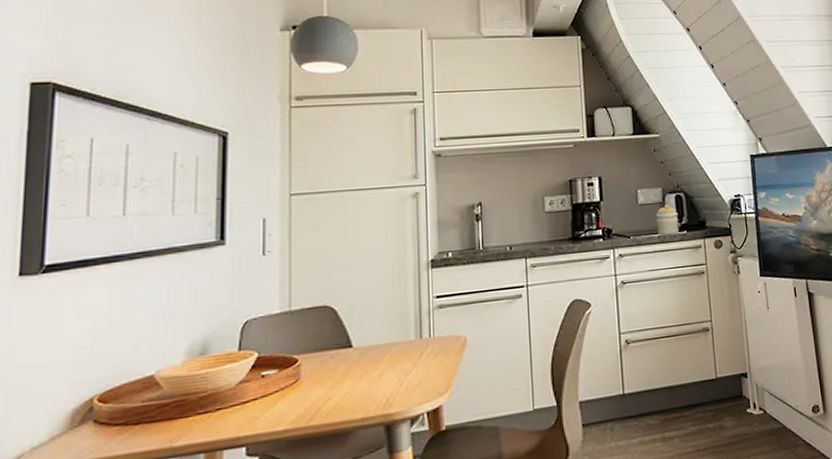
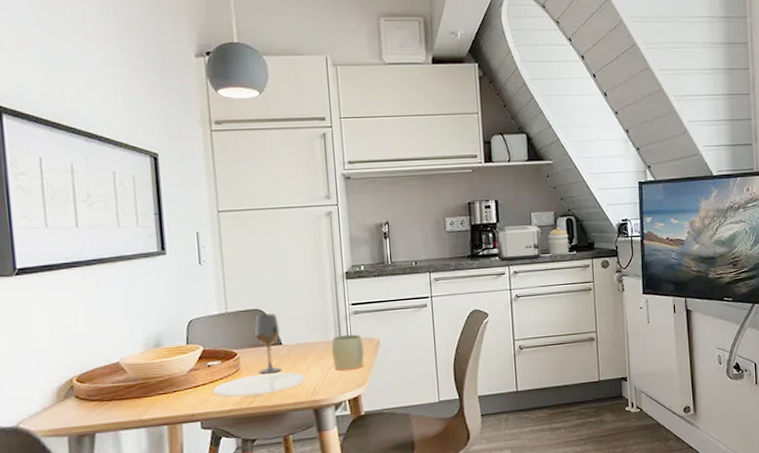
plate: none [265,380,378,415] -> present [213,372,306,398]
wine glass: none [322,310,350,384] -> present [255,313,281,374]
mug: none [411,332,448,377] -> present [331,334,364,371]
toaster: none [599,203,651,243] -> present [495,225,543,261]

